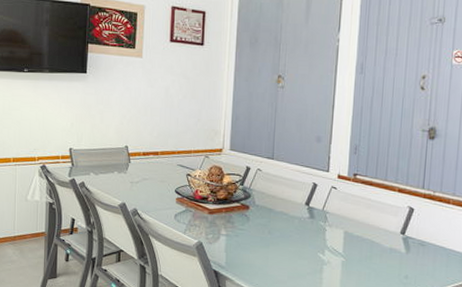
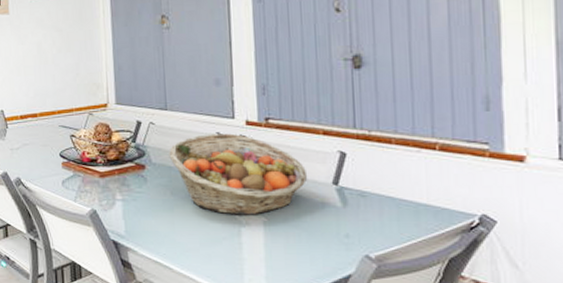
fruit basket: none [270,183,381,256] -> present [169,133,307,215]

